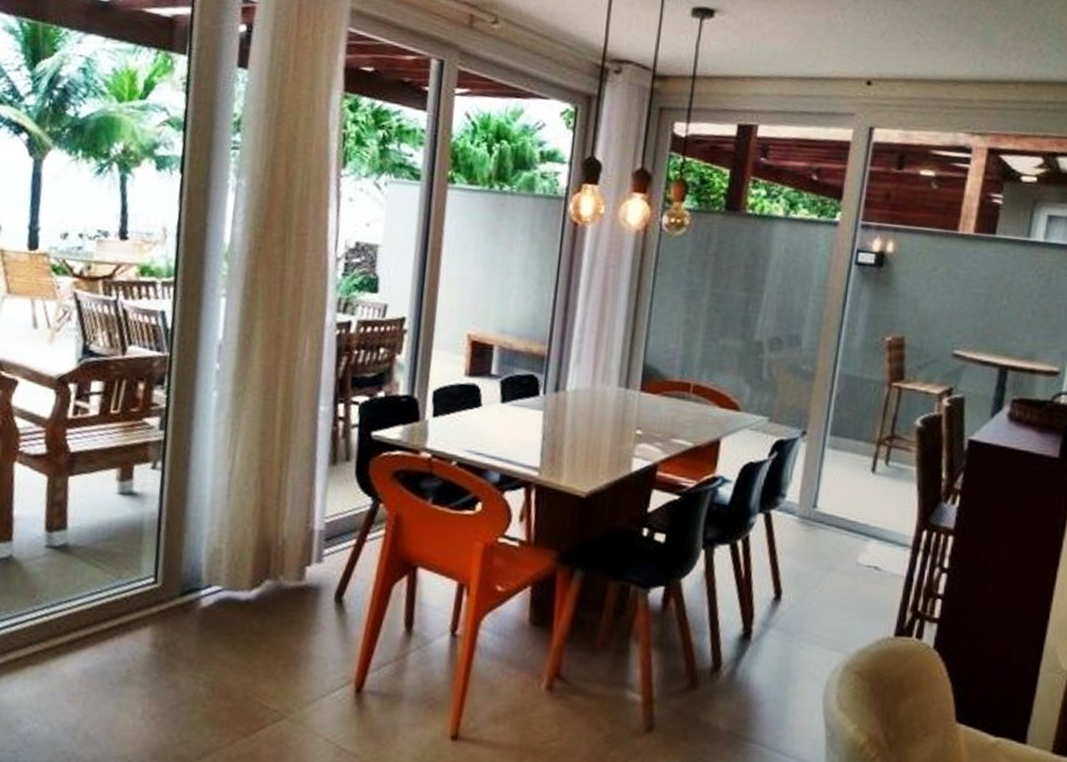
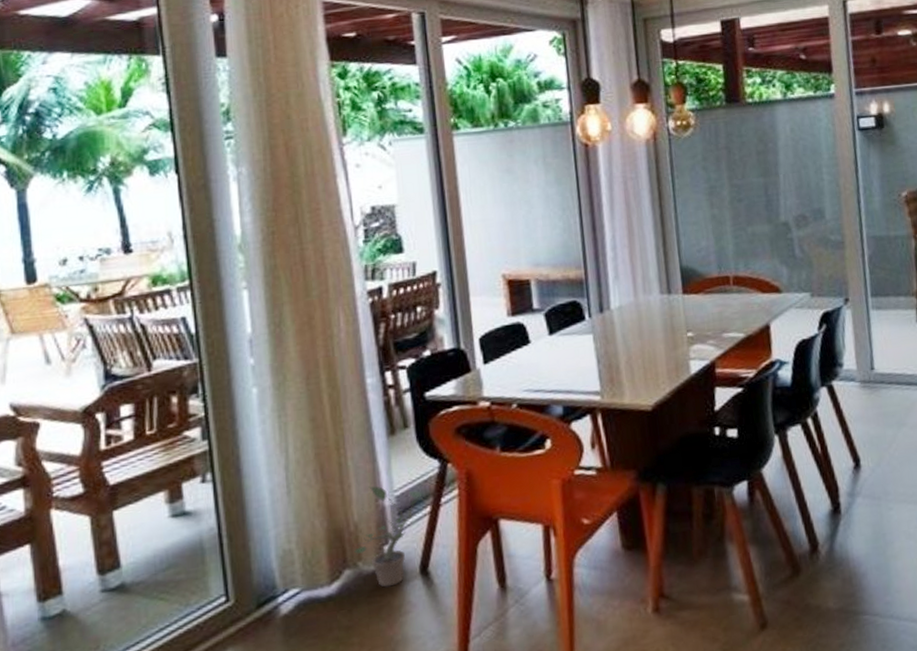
potted plant: none [278,508,354,606] -> present [354,486,427,587]

